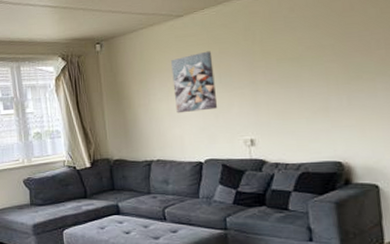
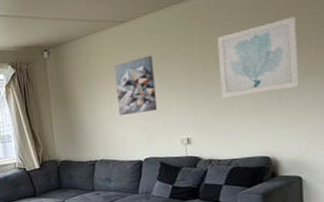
wall art: none [279,15,370,98] -> present [217,16,300,98]

